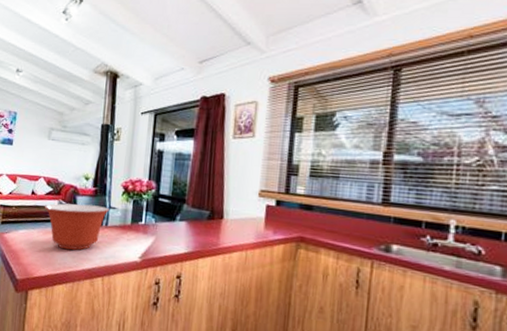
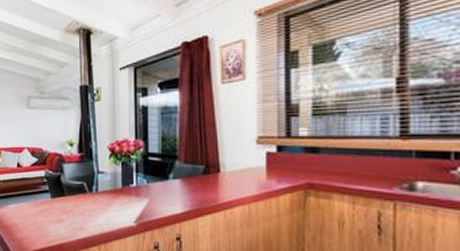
mixing bowl: present [44,203,109,250] -> none [31,172,97,221]

